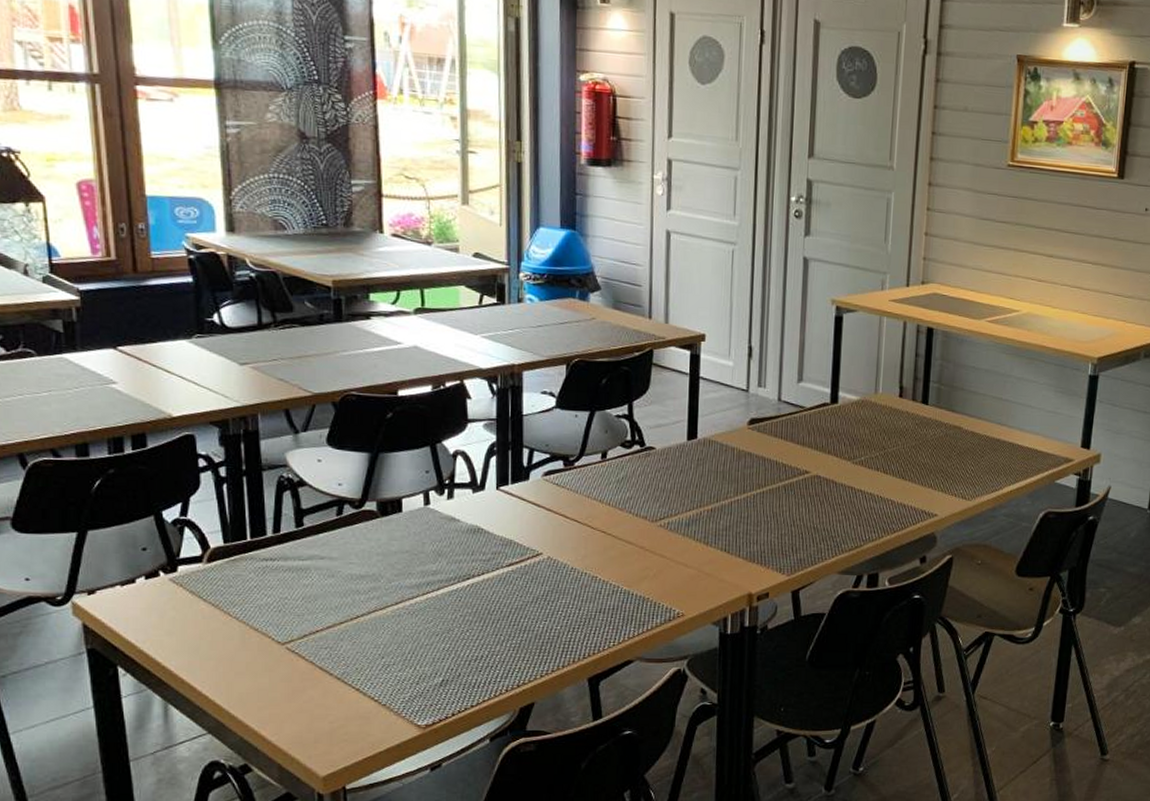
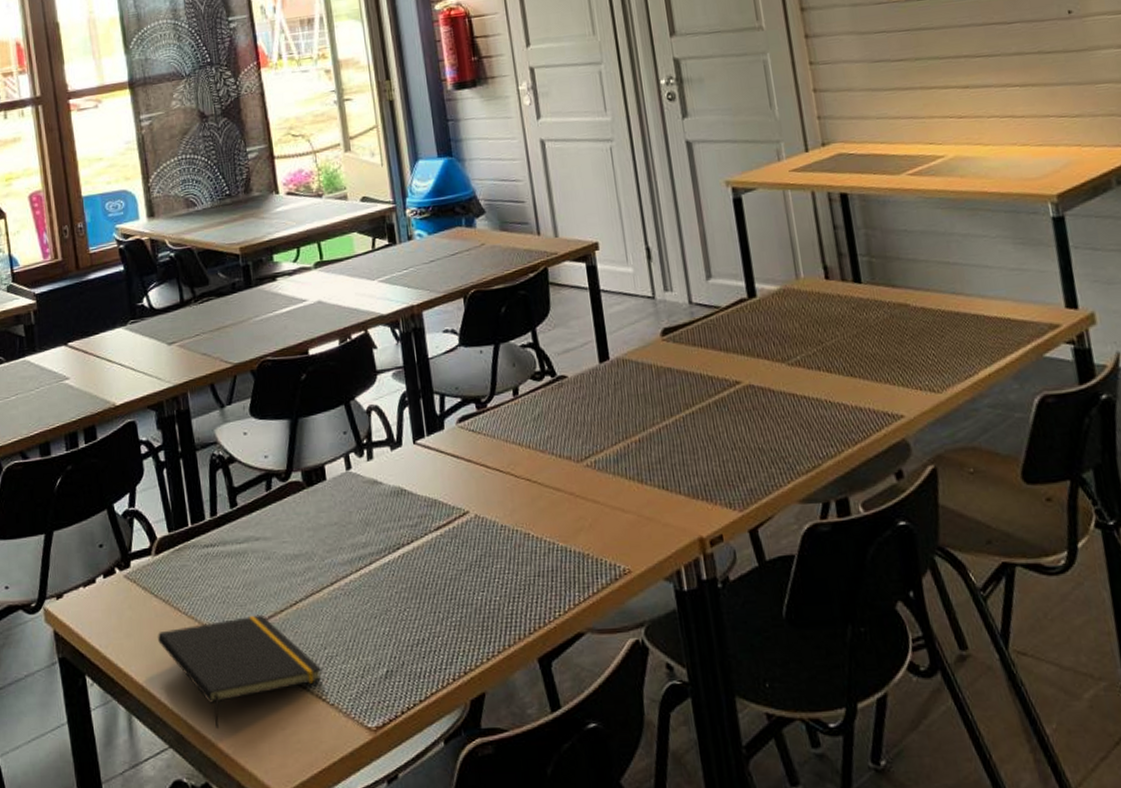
notepad: none [204,624,378,719] -> present [158,614,323,729]

